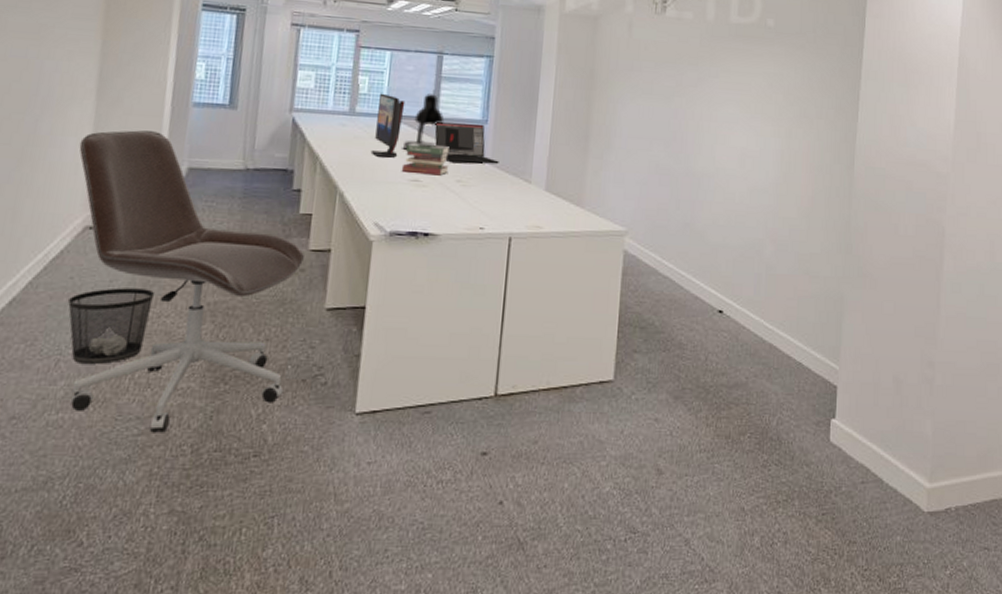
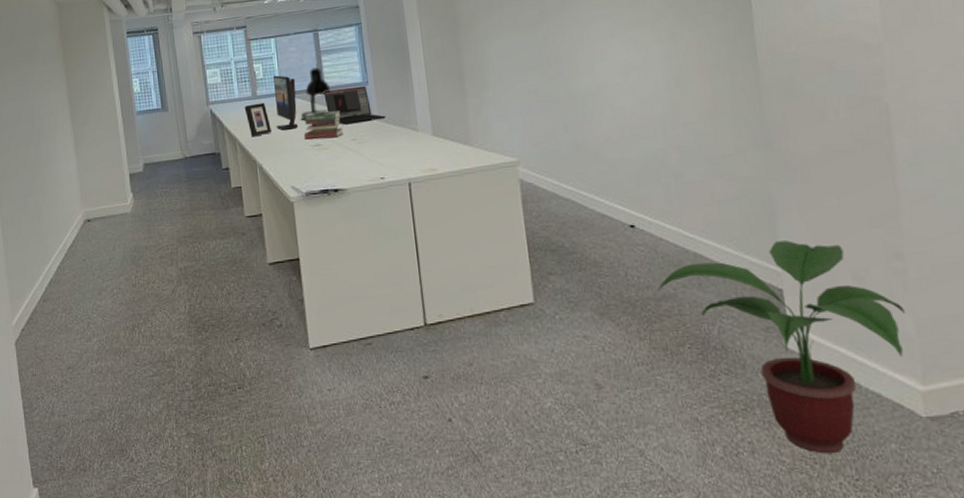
waste bin: present [67,288,155,364] -> none [85,262,142,324]
office chair: present [69,130,304,433] -> none [68,139,250,374]
picture frame: none [336,120,365,159] -> present [244,102,271,137]
potted plant: none [732,340,927,544] -> present [657,240,905,453]

